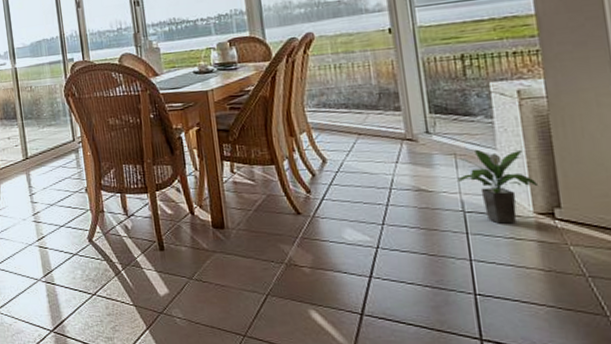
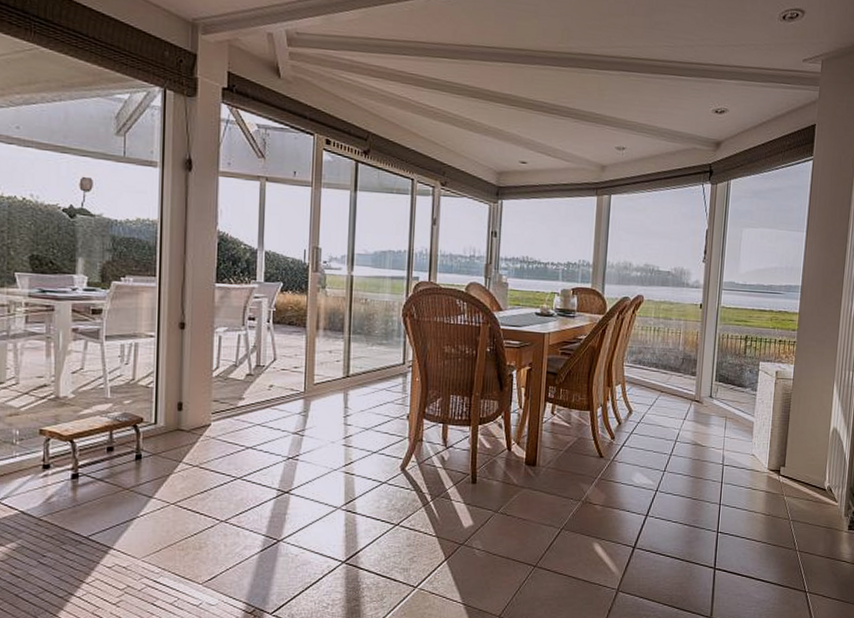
potted plant: present [457,149,539,224] -> none [724,415,775,477]

